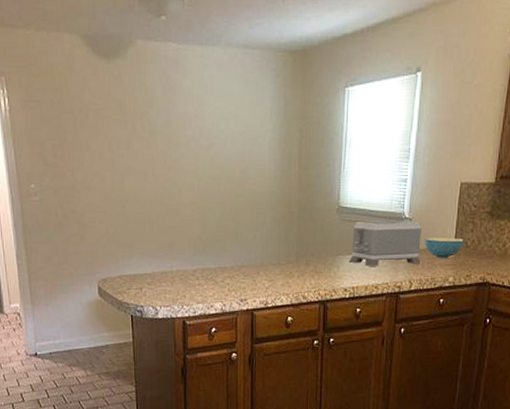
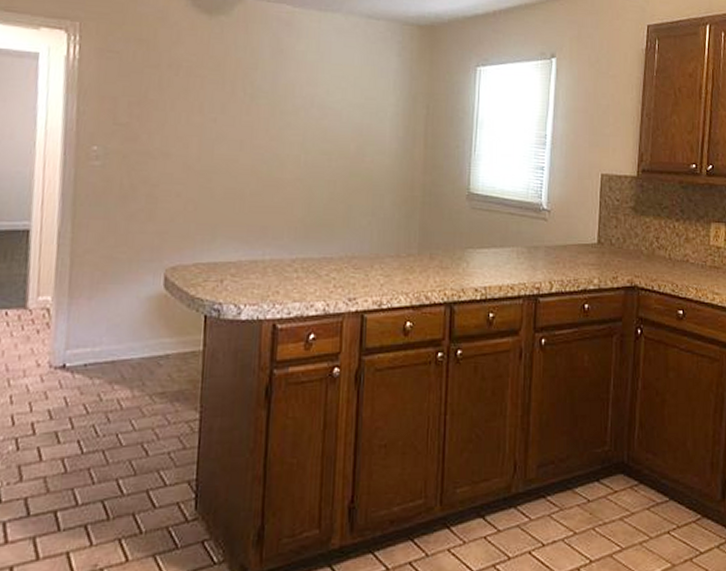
toaster: present [349,220,422,266] -> none [481,210,561,263]
cereal bowl: present [425,238,464,258] -> none [565,233,608,257]

